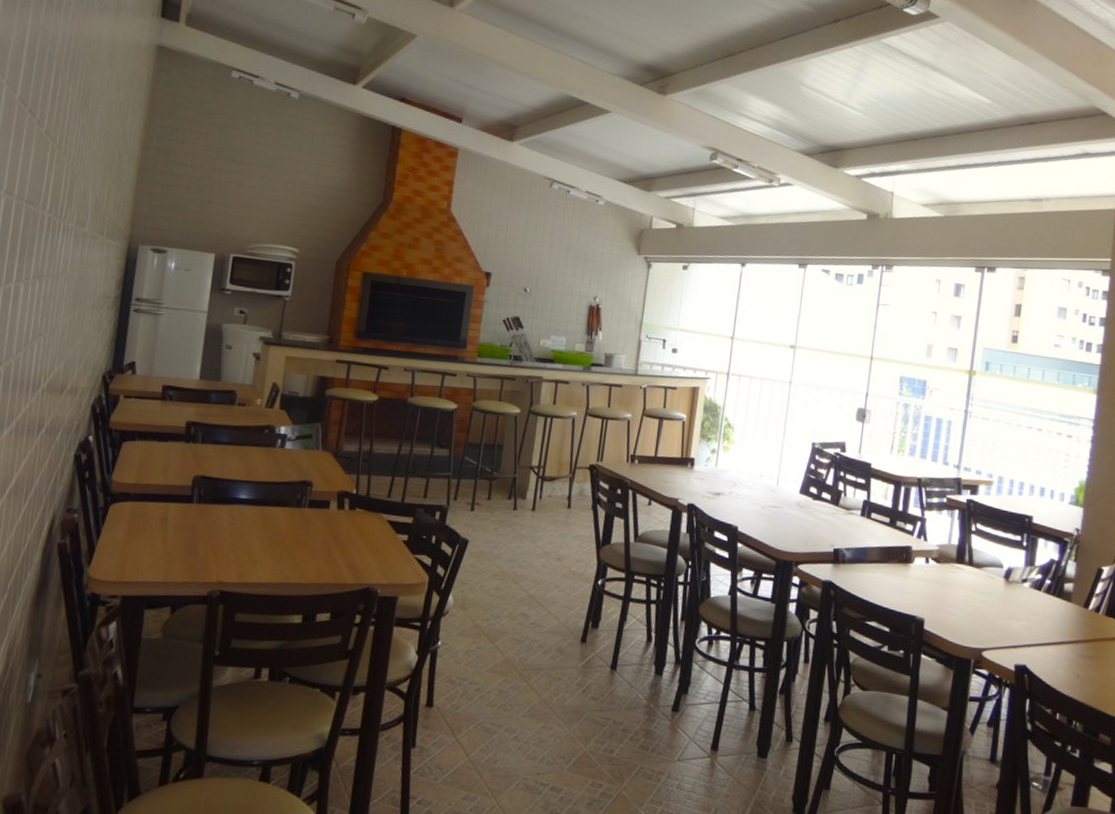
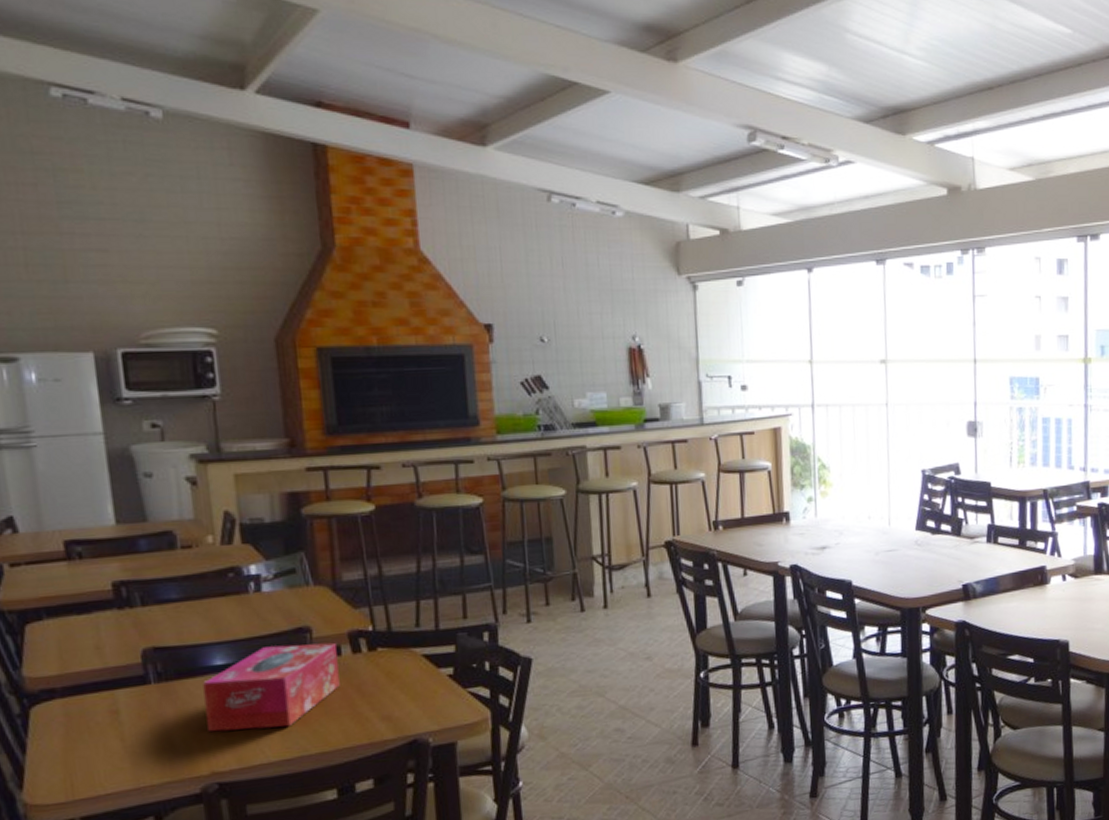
tissue box: none [223,491,327,558] -> present [203,642,340,732]

